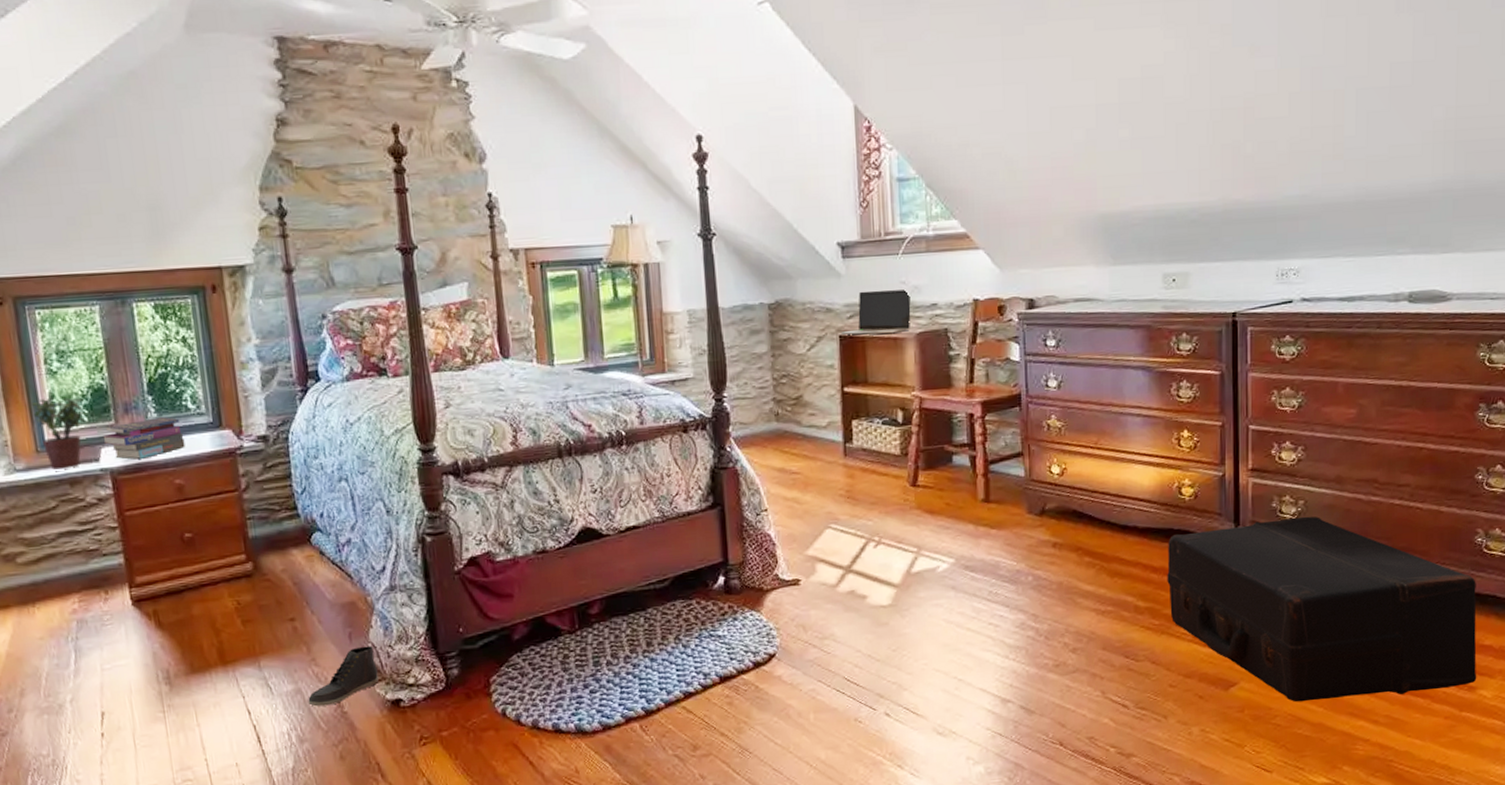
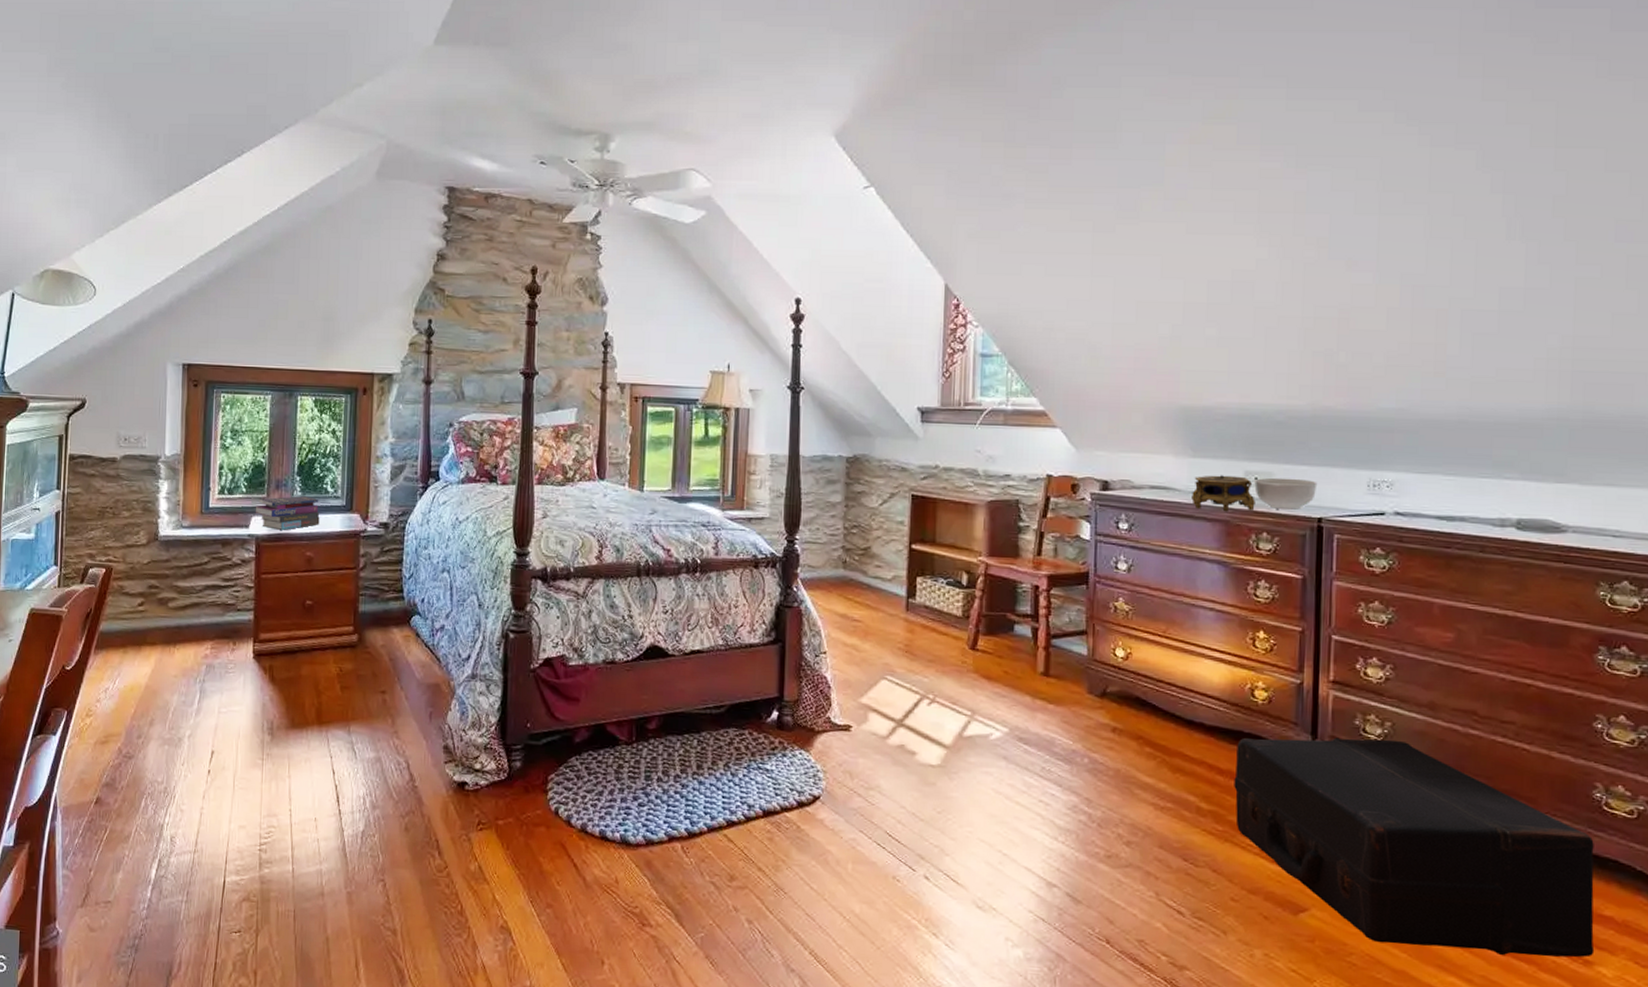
potted plant: present [31,397,87,470] -> none [204,468,246,531]
sneaker: present [308,646,379,707] -> none [385,726,450,778]
laptop: present [840,290,911,336] -> none [913,455,984,499]
clock: none [1114,279,1174,318] -> present [1191,475,1255,512]
bowl: none [1171,275,1231,309] -> present [1253,477,1318,511]

